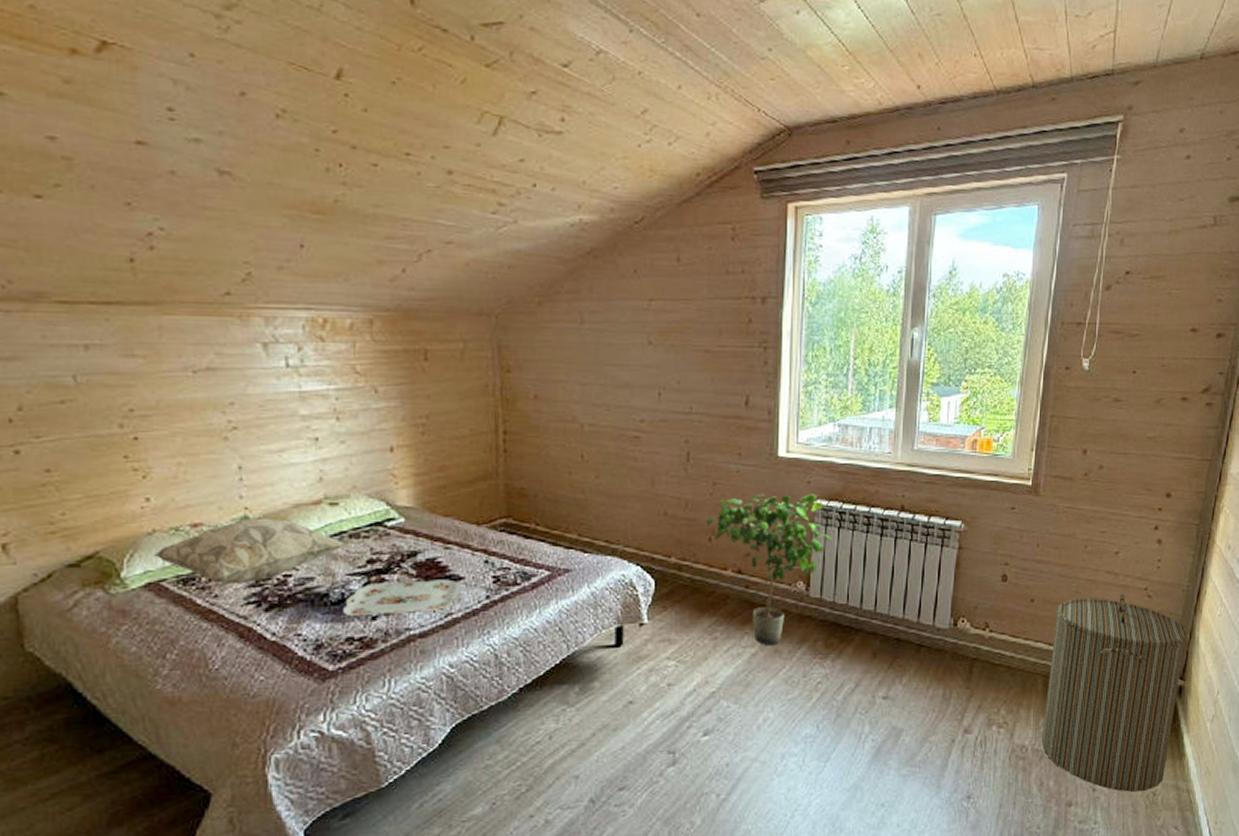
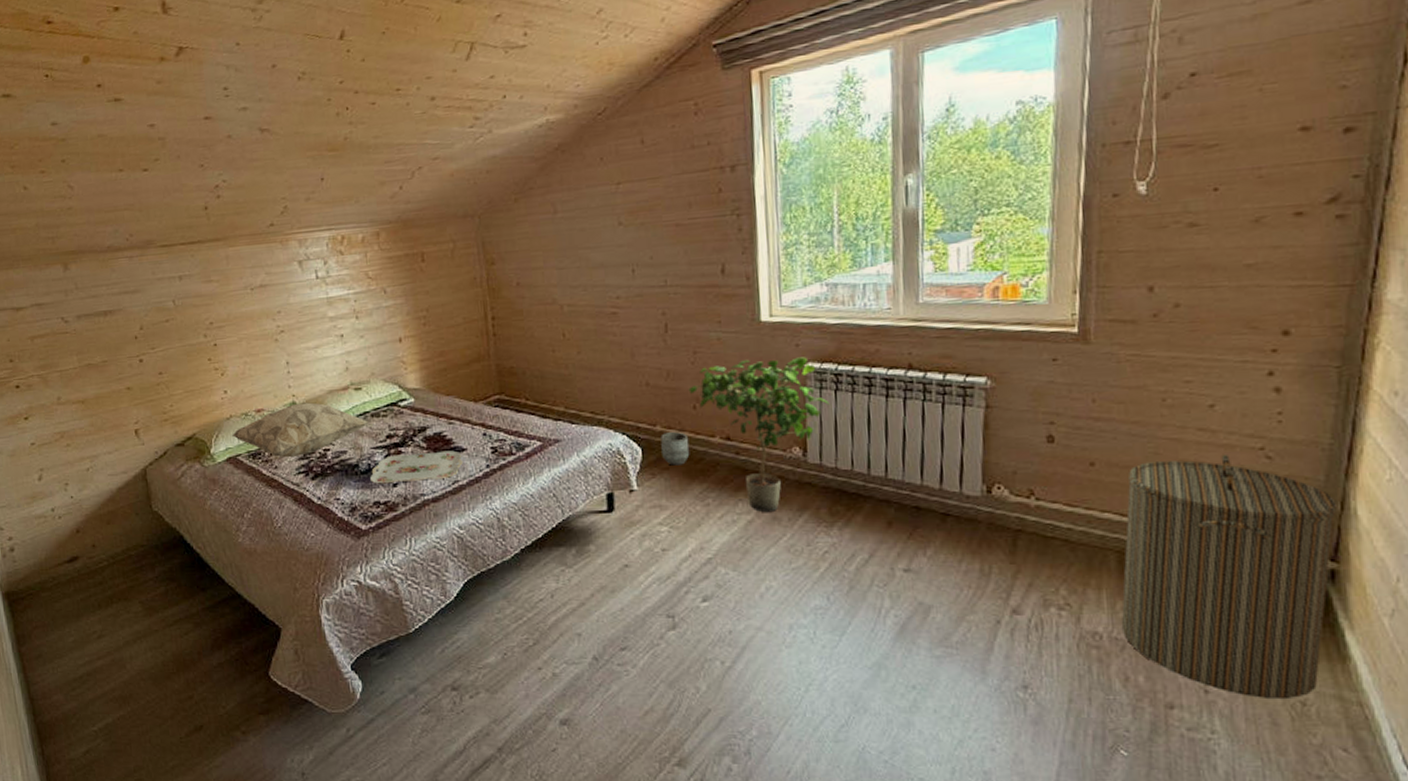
planter: none [675,564,702,598] -> present [661,432,690,466]

